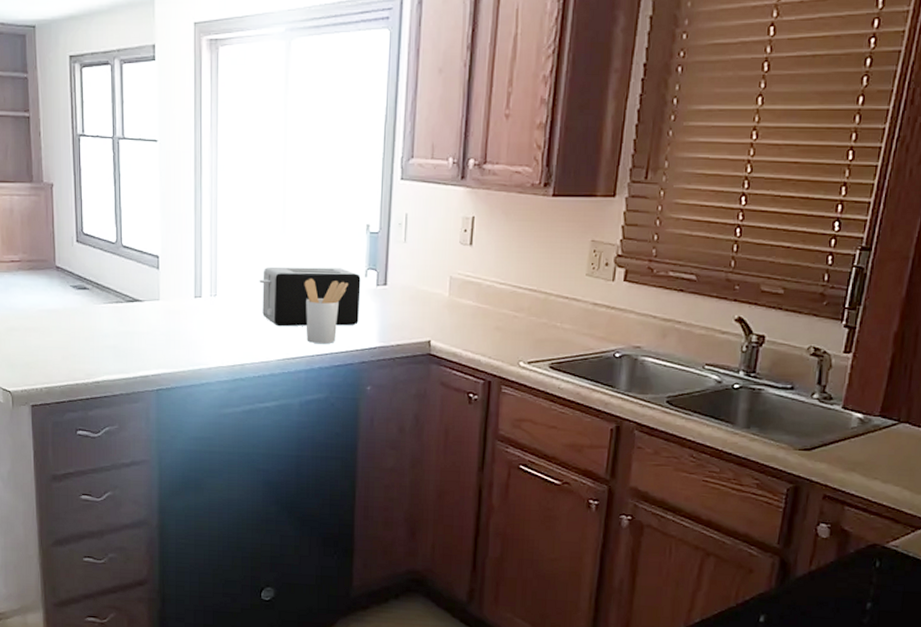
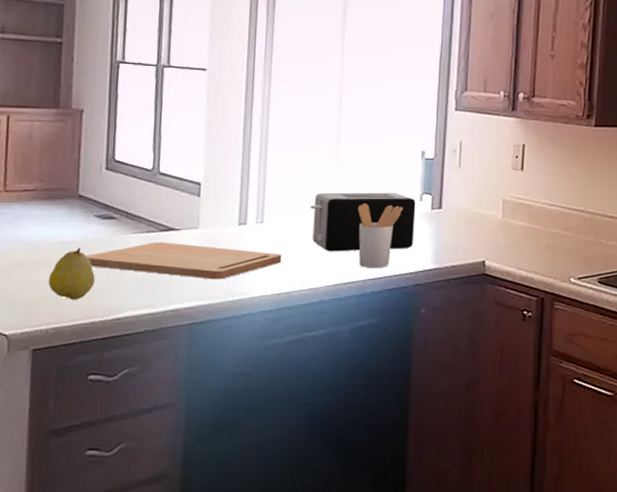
fruit: none [38,315,76,363] -> present [48,247,95,299]
cutting board: none [67,312,235,350] -> present [86,242,282,280]

